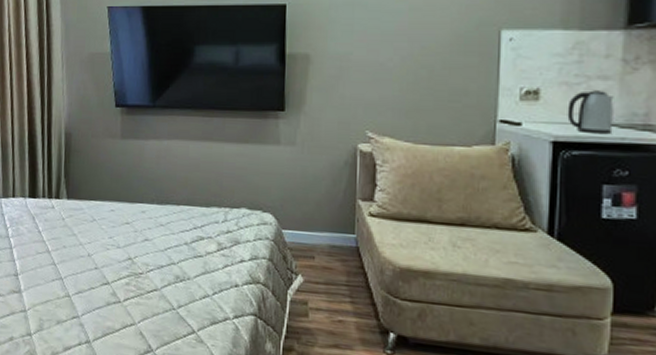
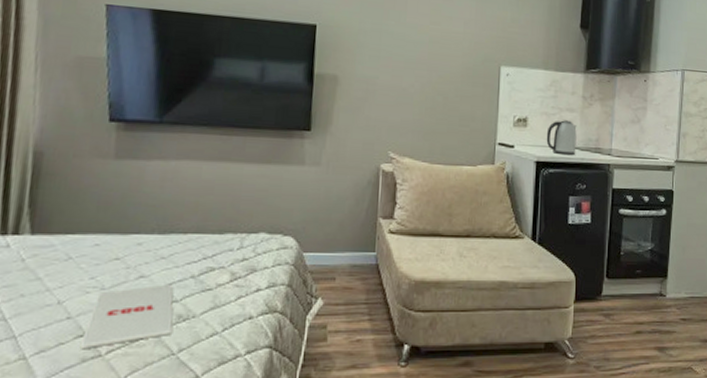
magazine: none [105,247,172,296] -> present [79,283,173,350]

